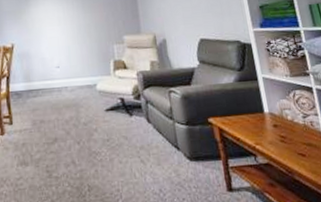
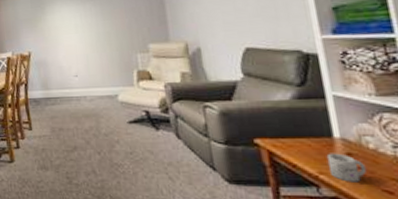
mug: none [260,125,288,150] -> present [326,153,367,183]

